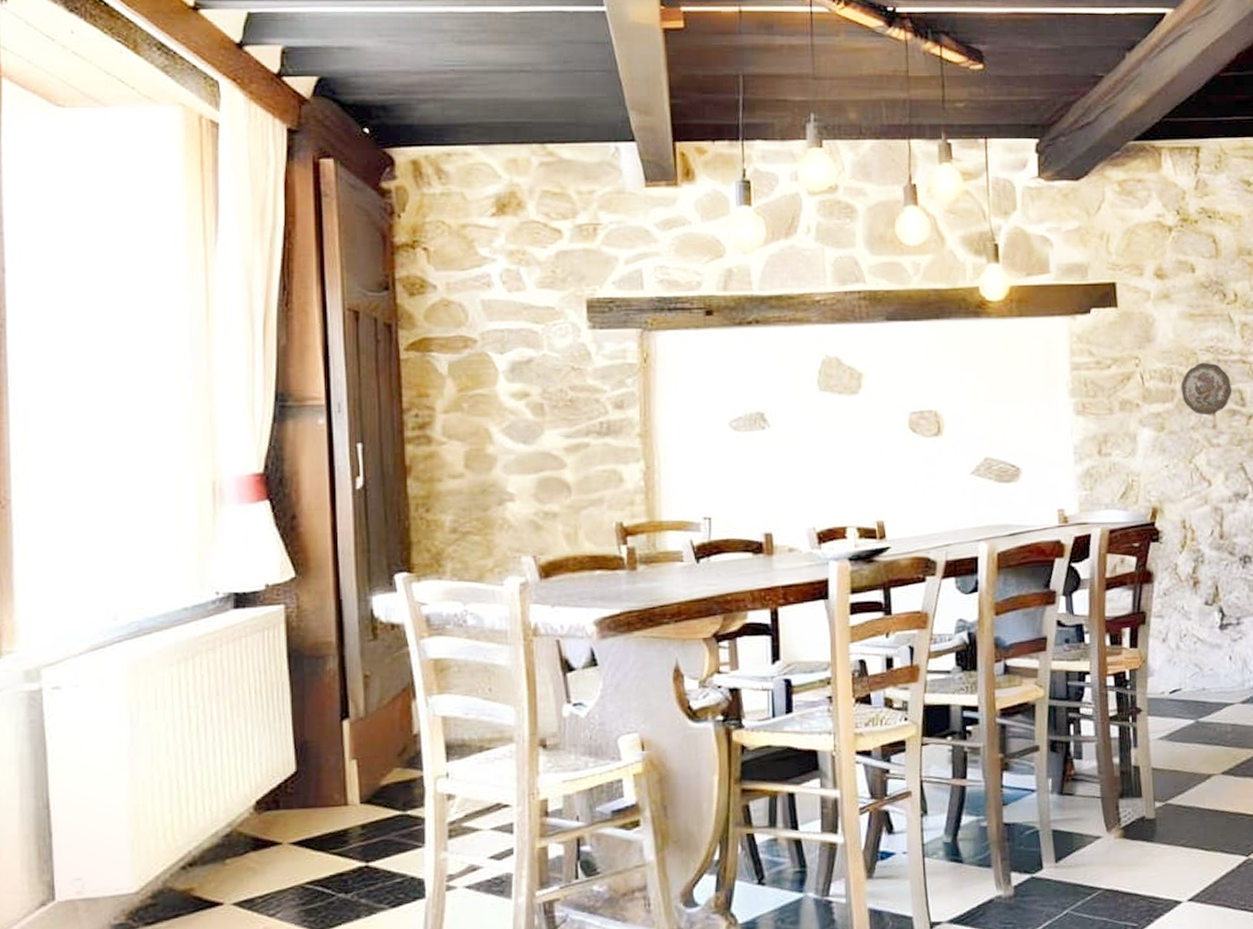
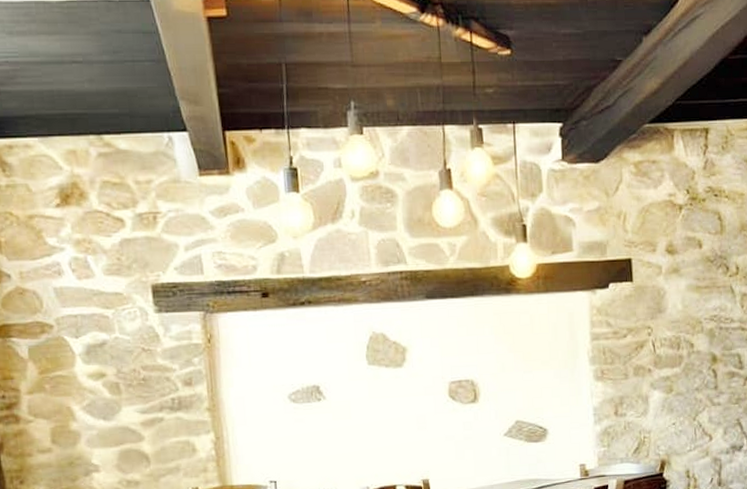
decorative plate: present [1181,362,1232,416] -> none [687,330,732,378]

